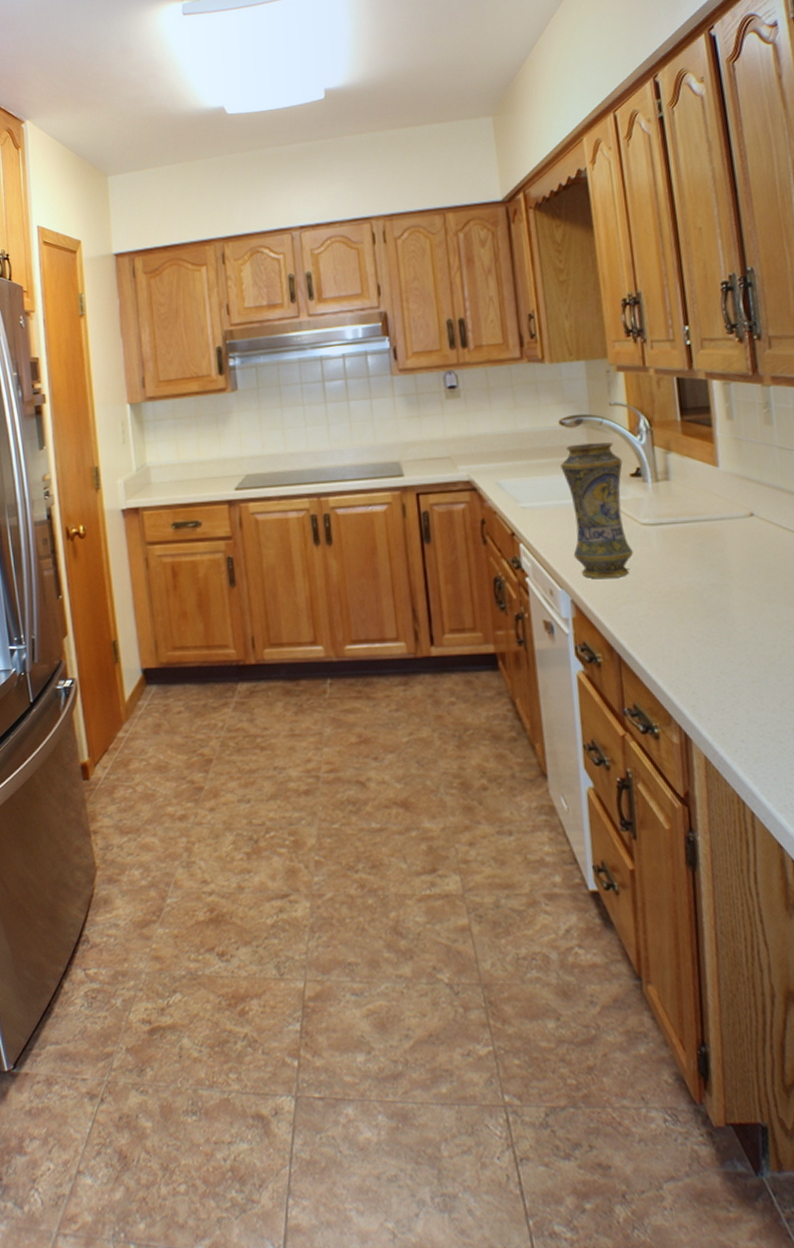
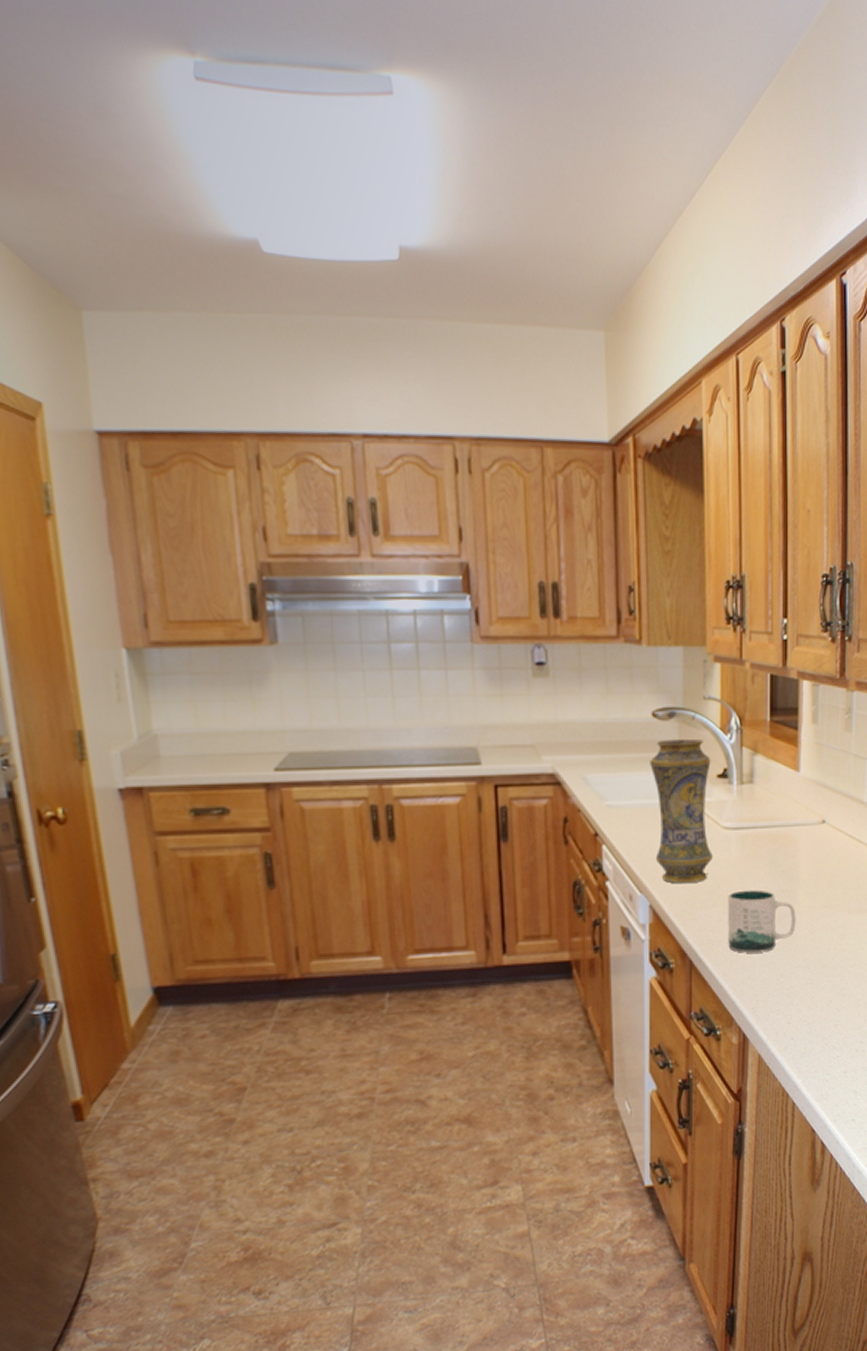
mug: none [653,584,733,648] -> present [728,890,796,953]

